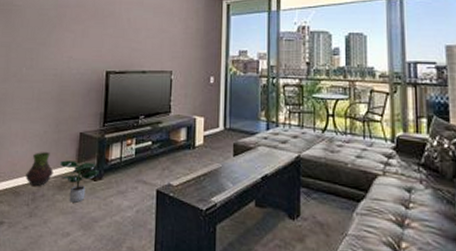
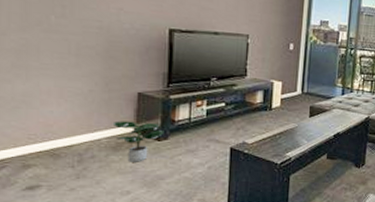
vase: present [25,152,54,187] -> none [67,112,105,149]

